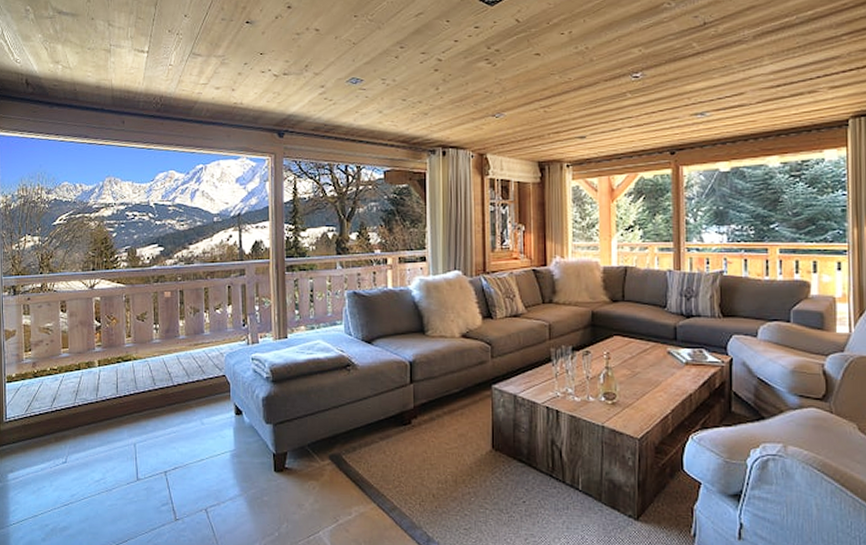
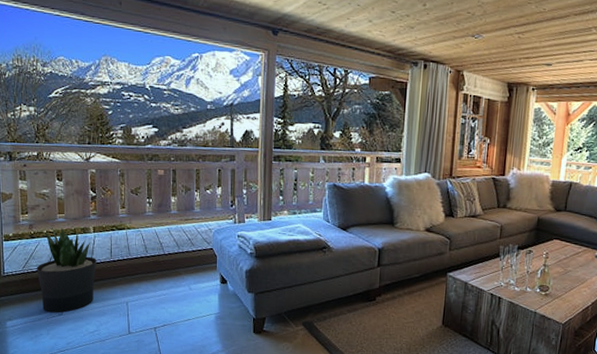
planter: none [39,363,102,461] -> present [36,226,97,313]

